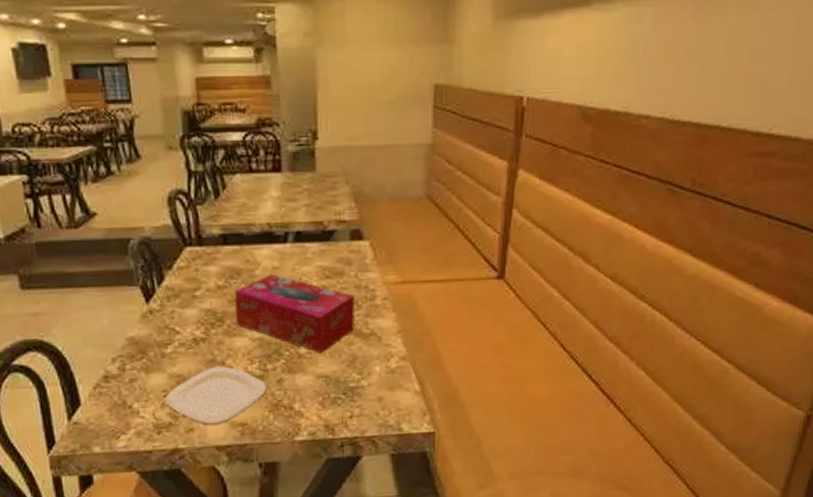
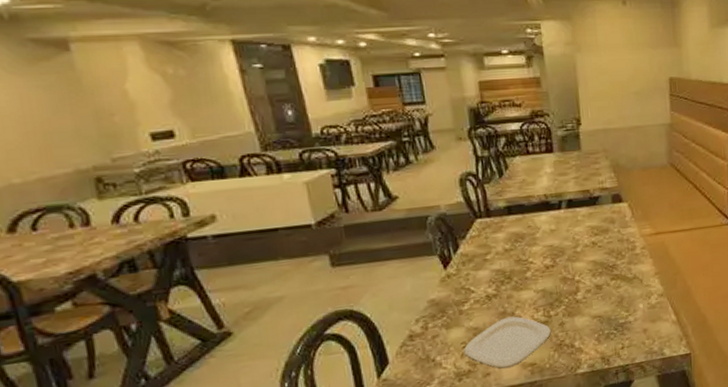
tissue box: present [234,273,355,353] -> none [519,235,621,298]

